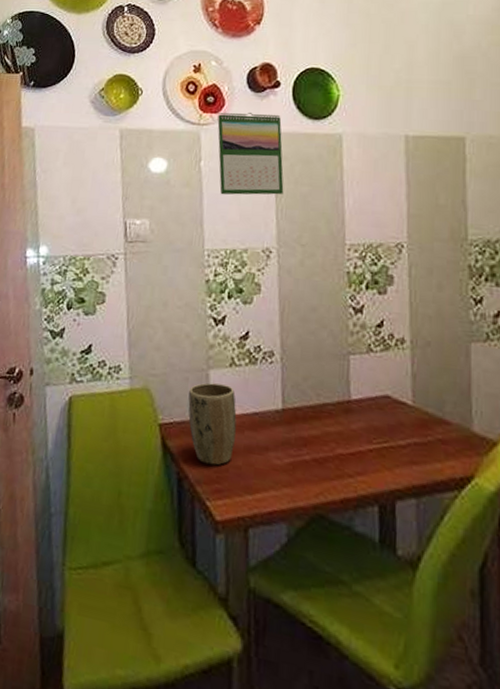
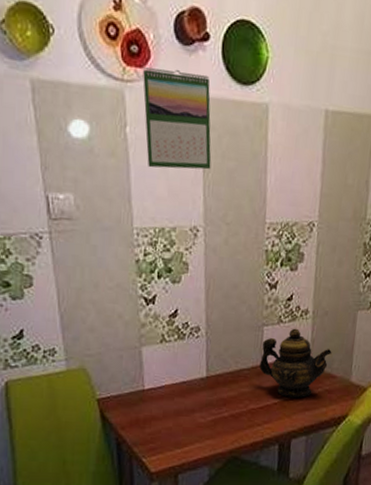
plant pot: present [188,382,237,466] -> none [123,359,167,429]
teapot: none [347,359,441,447] -> present [259,328,332,398]

